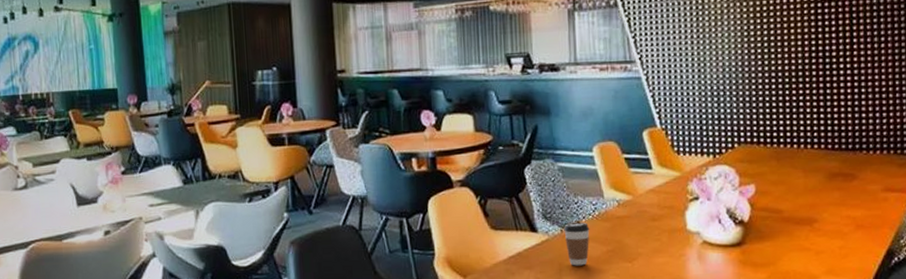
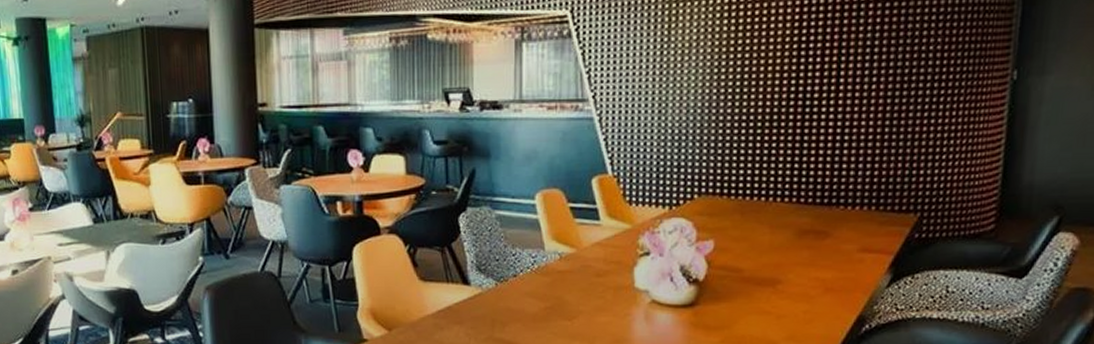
coffee cup: present [564,222,590,266] -> none [499,276,528,323]

